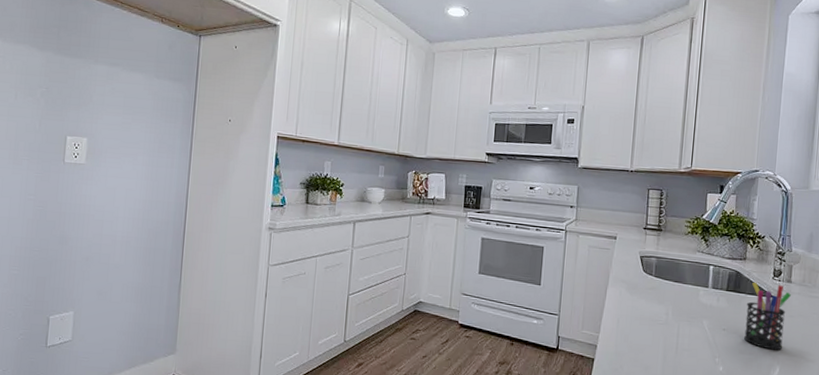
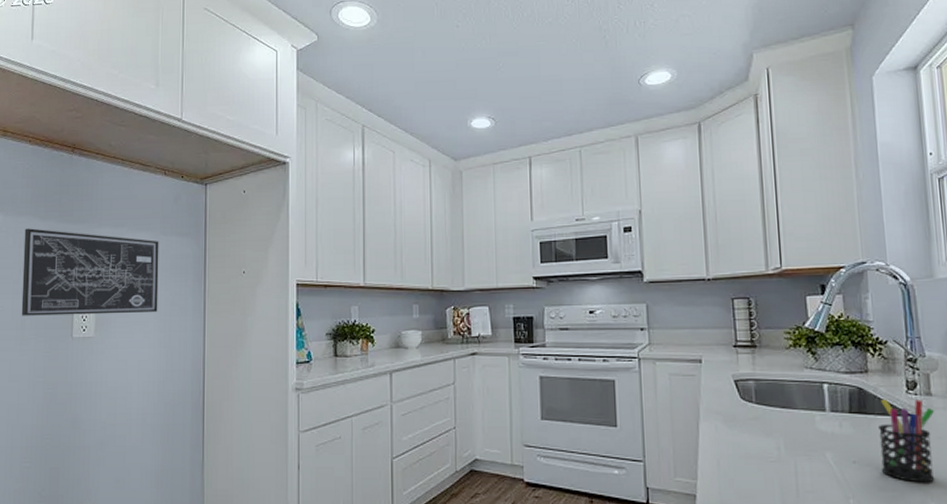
wall art: none [15,56,152,147] -> present [21,228,159,316]

